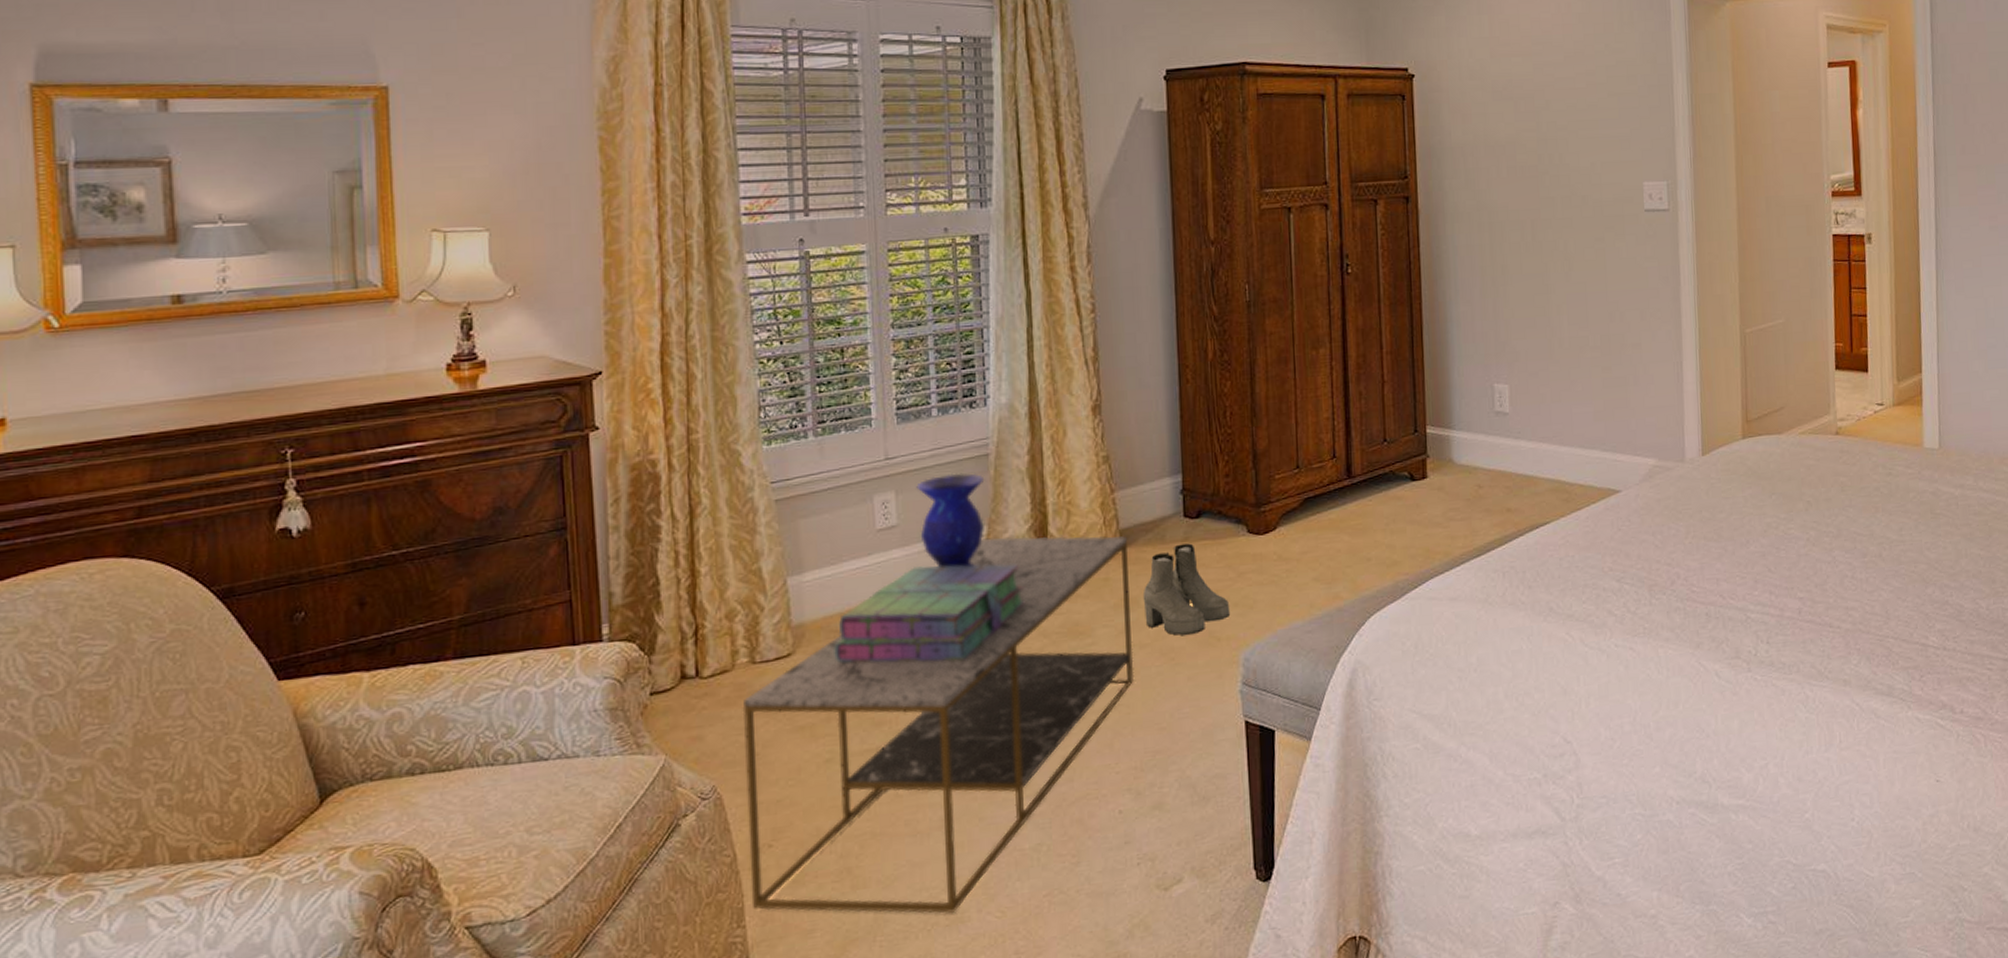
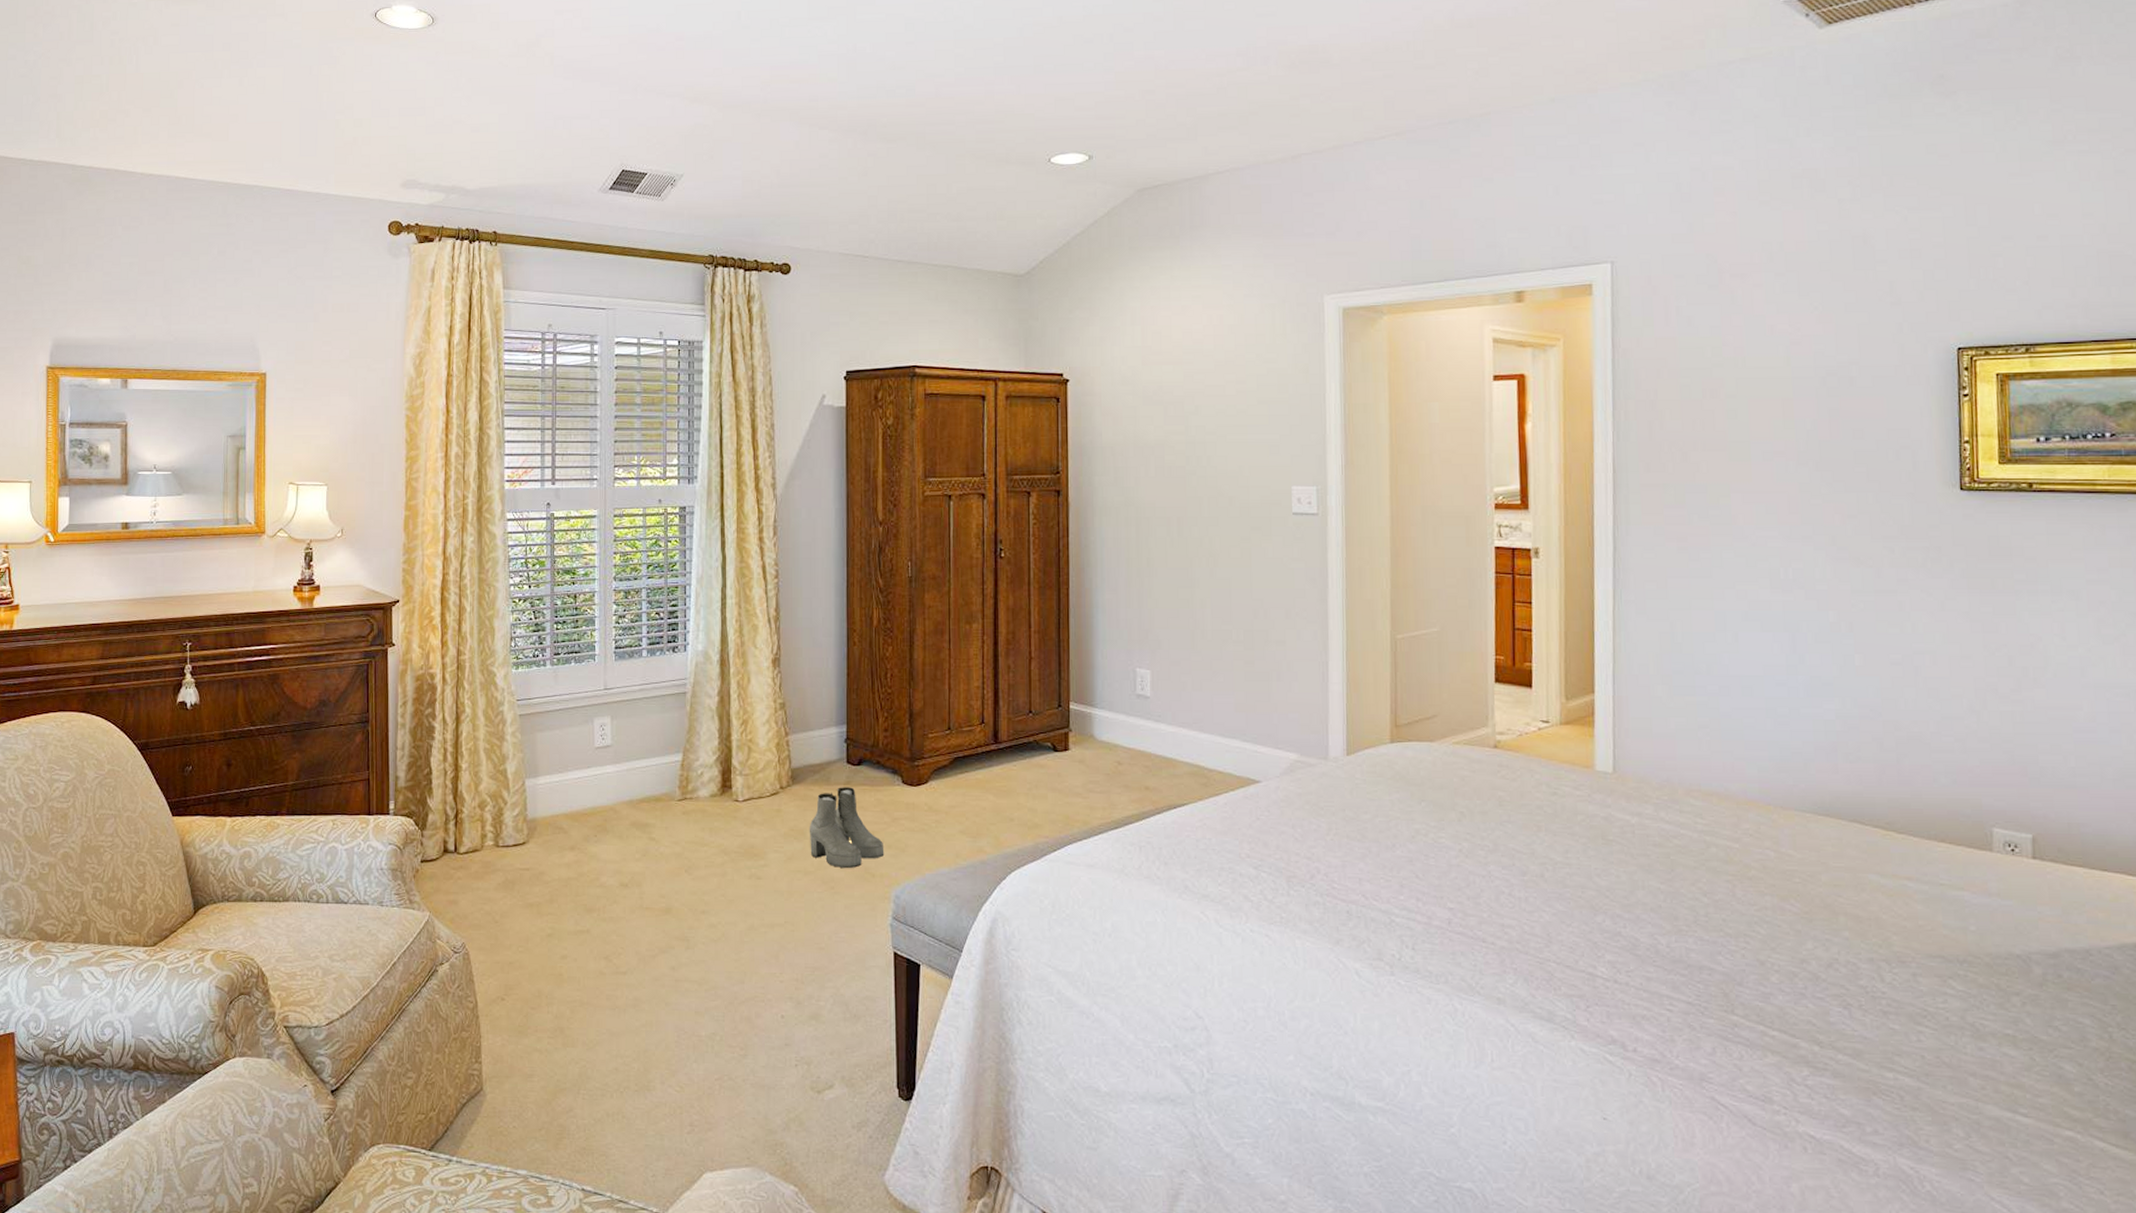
coffee table: present [742,536,1135,914] -> none [487,764,799,1082]
stack of books: present [834,564,1025,663] -> none [558,782,711,866]
vase: present [916,473,985,568] -> none [628,706,682,788]

